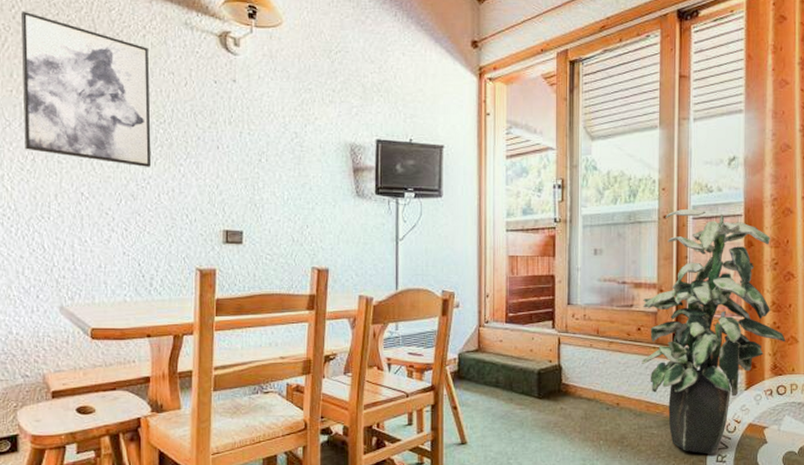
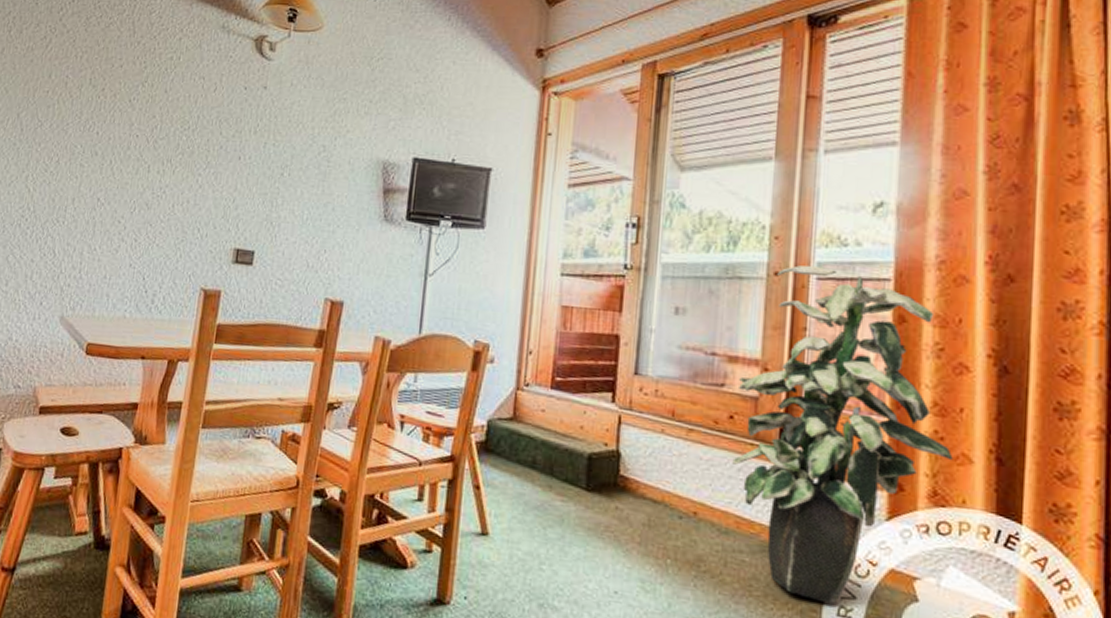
wall art: present [21,11,152,167] -> none [51,13,183,175]

